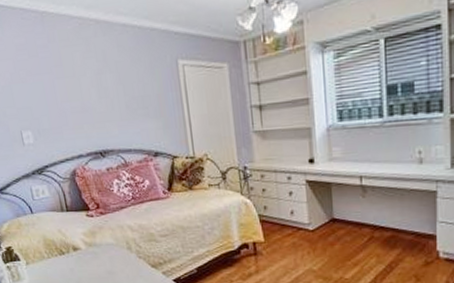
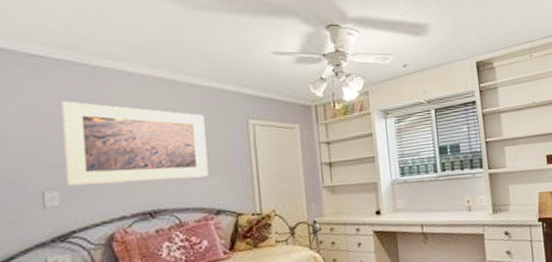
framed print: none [22,47,146,126] -> present [61,101,209,186]

